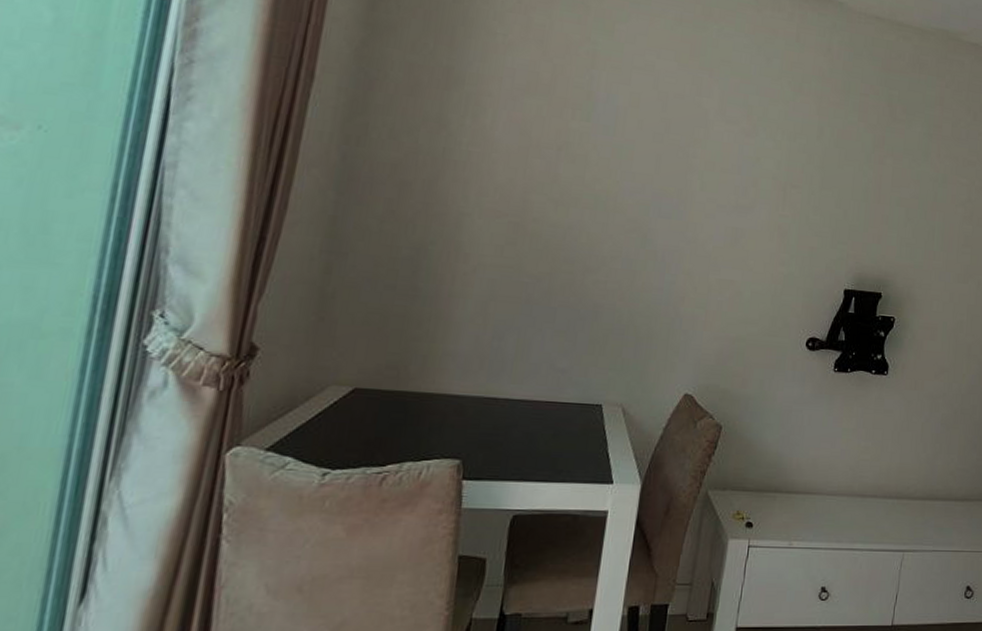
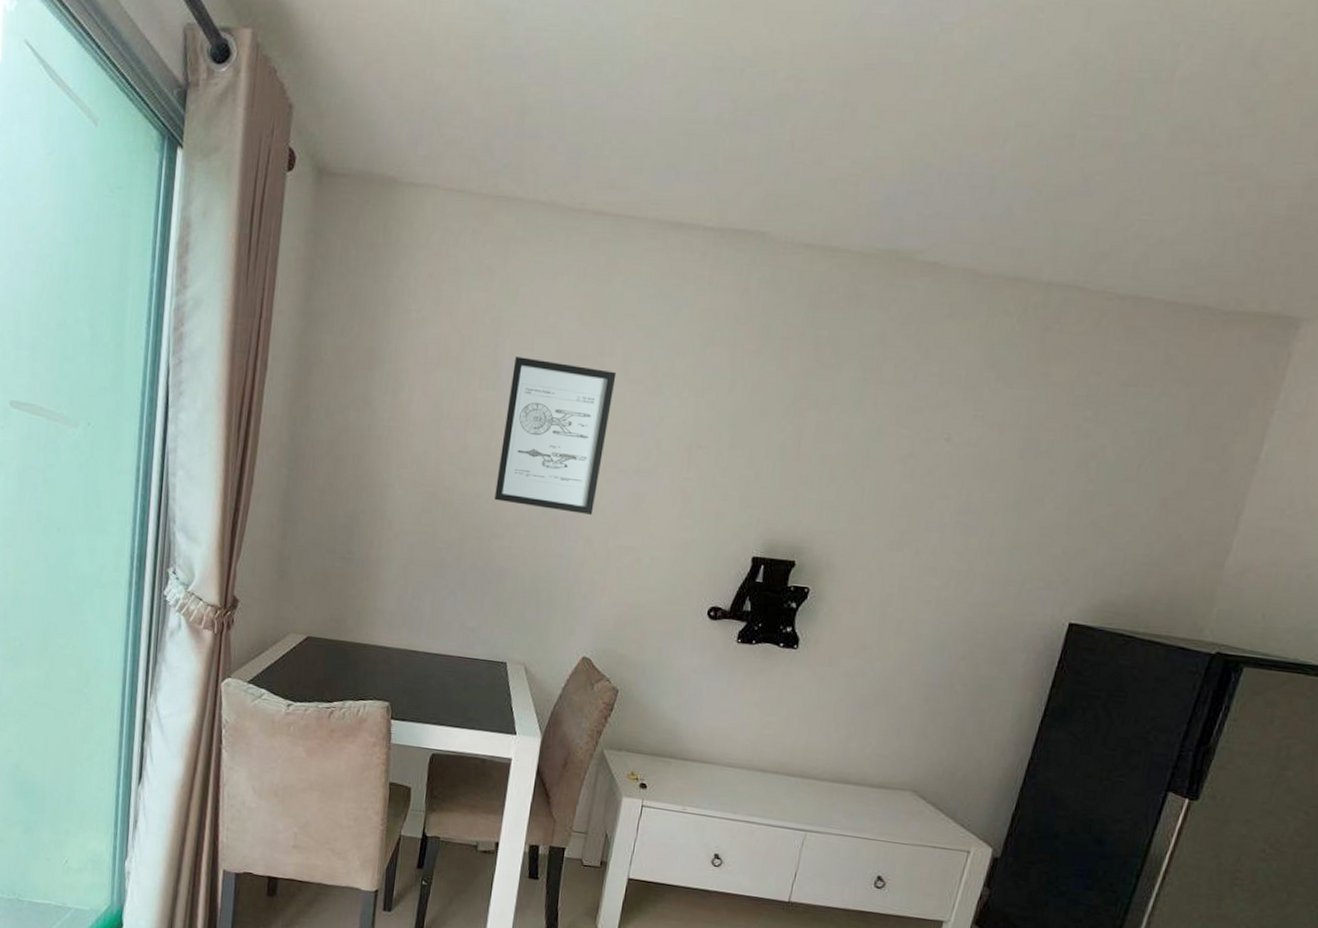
wall art: none [589,90,714,249] -> present [494,357,617,515]

